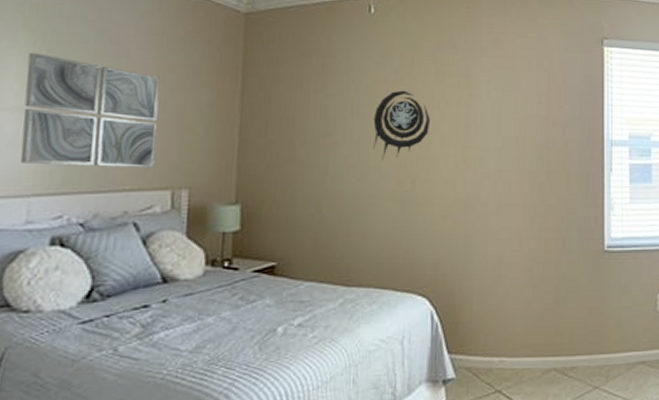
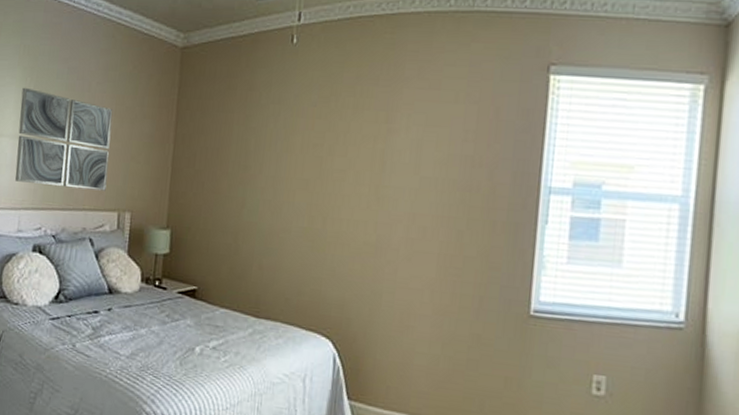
wall ornament: present [373,90,431,160] -> none [288,124,346,196]

